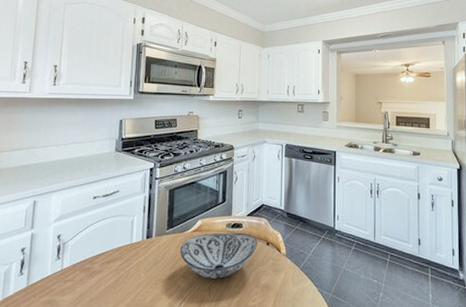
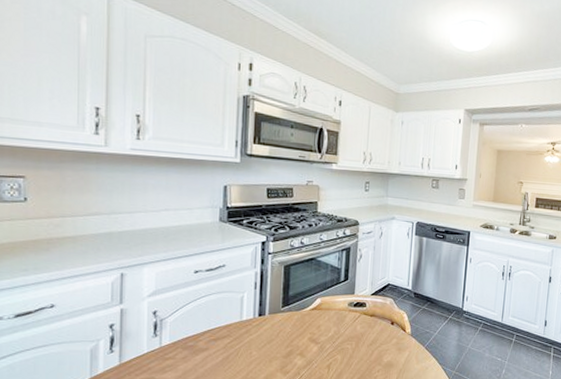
decorative bowl: present [180,232,257,279] -> none [297,311,381,357]

